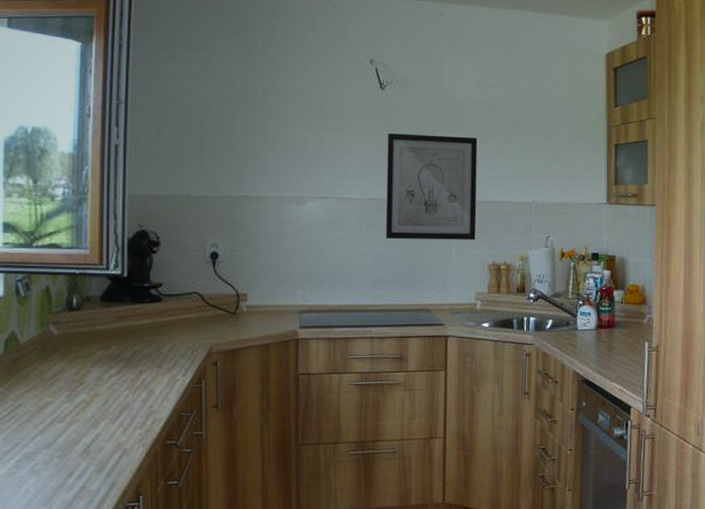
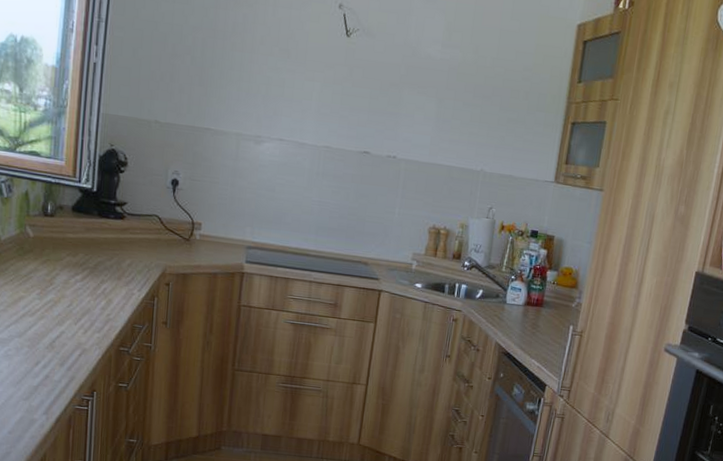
wall art: present [385,133,478,240] -> none [334,83,435,201]

